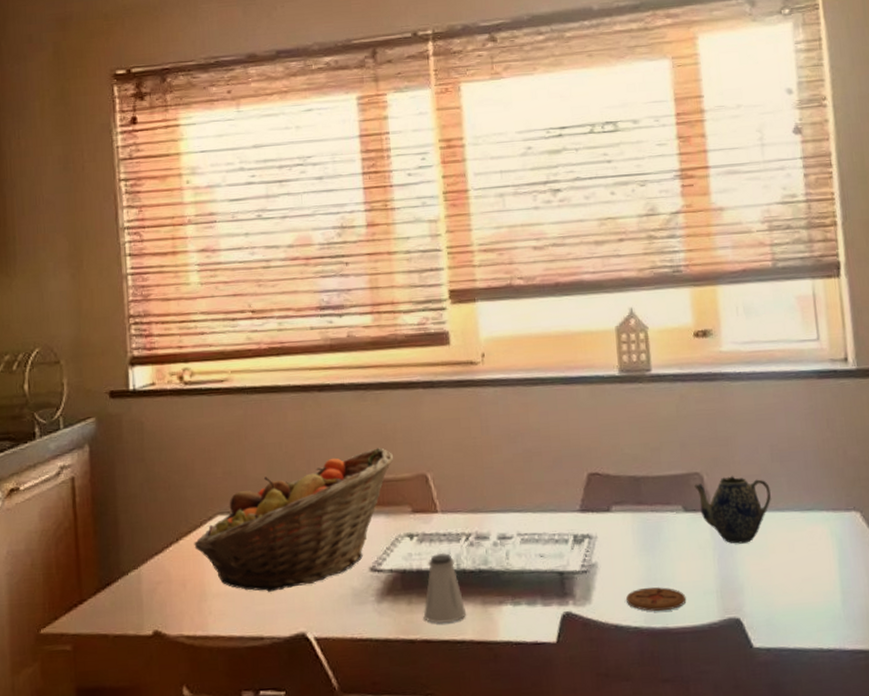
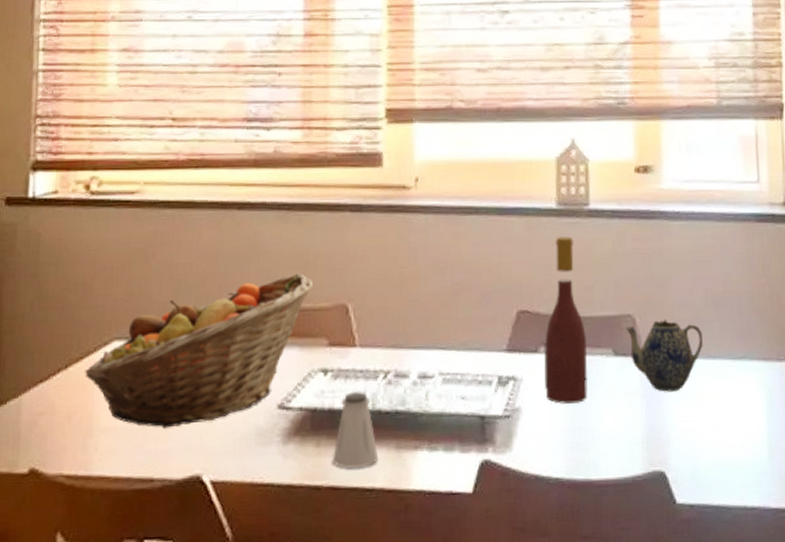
wine bottle: none [615,401,661,559] -> present [544,236,588,404]
coaster: present [626,587,686,611] -> none [549,435,611,462]

